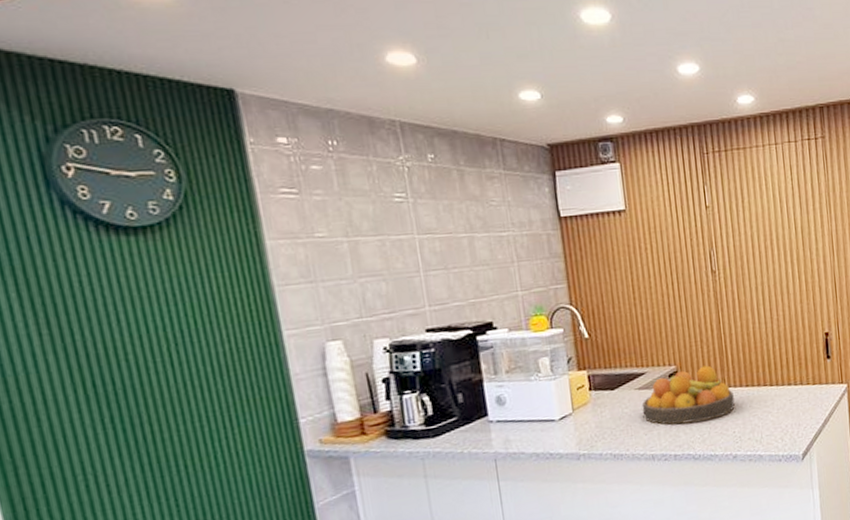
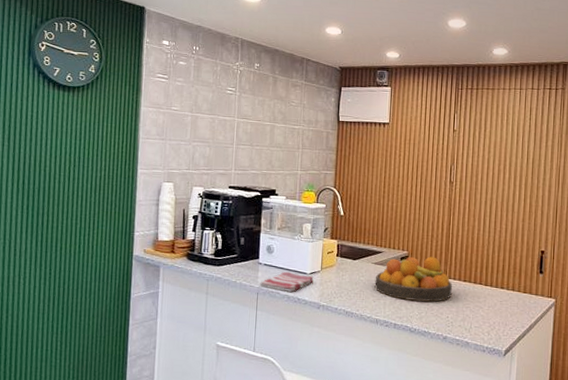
dish towel: none [496,422,566,451] -> present [260,271,314,292]

